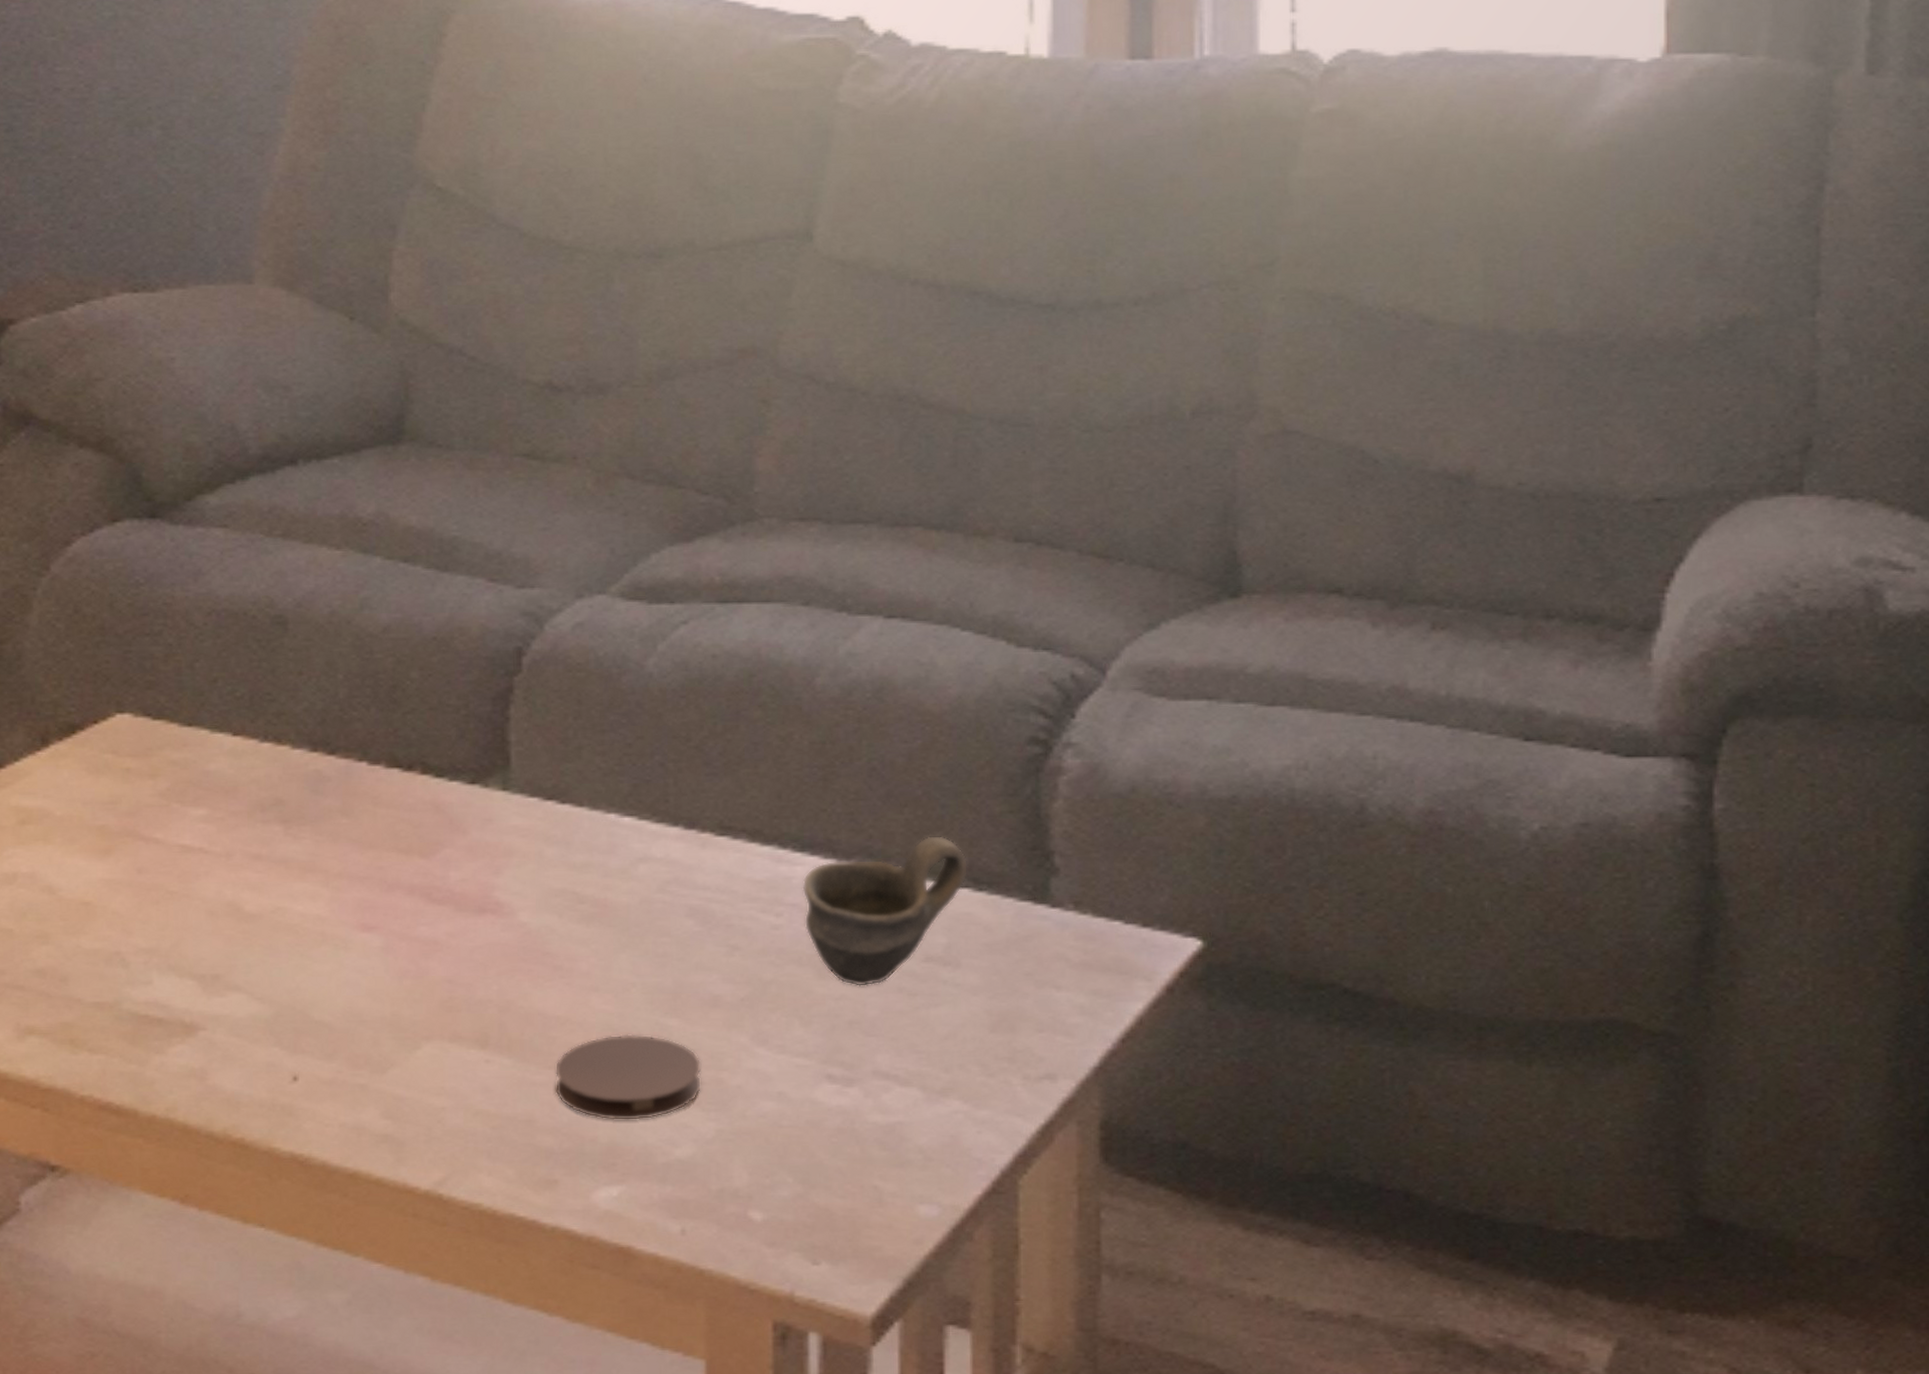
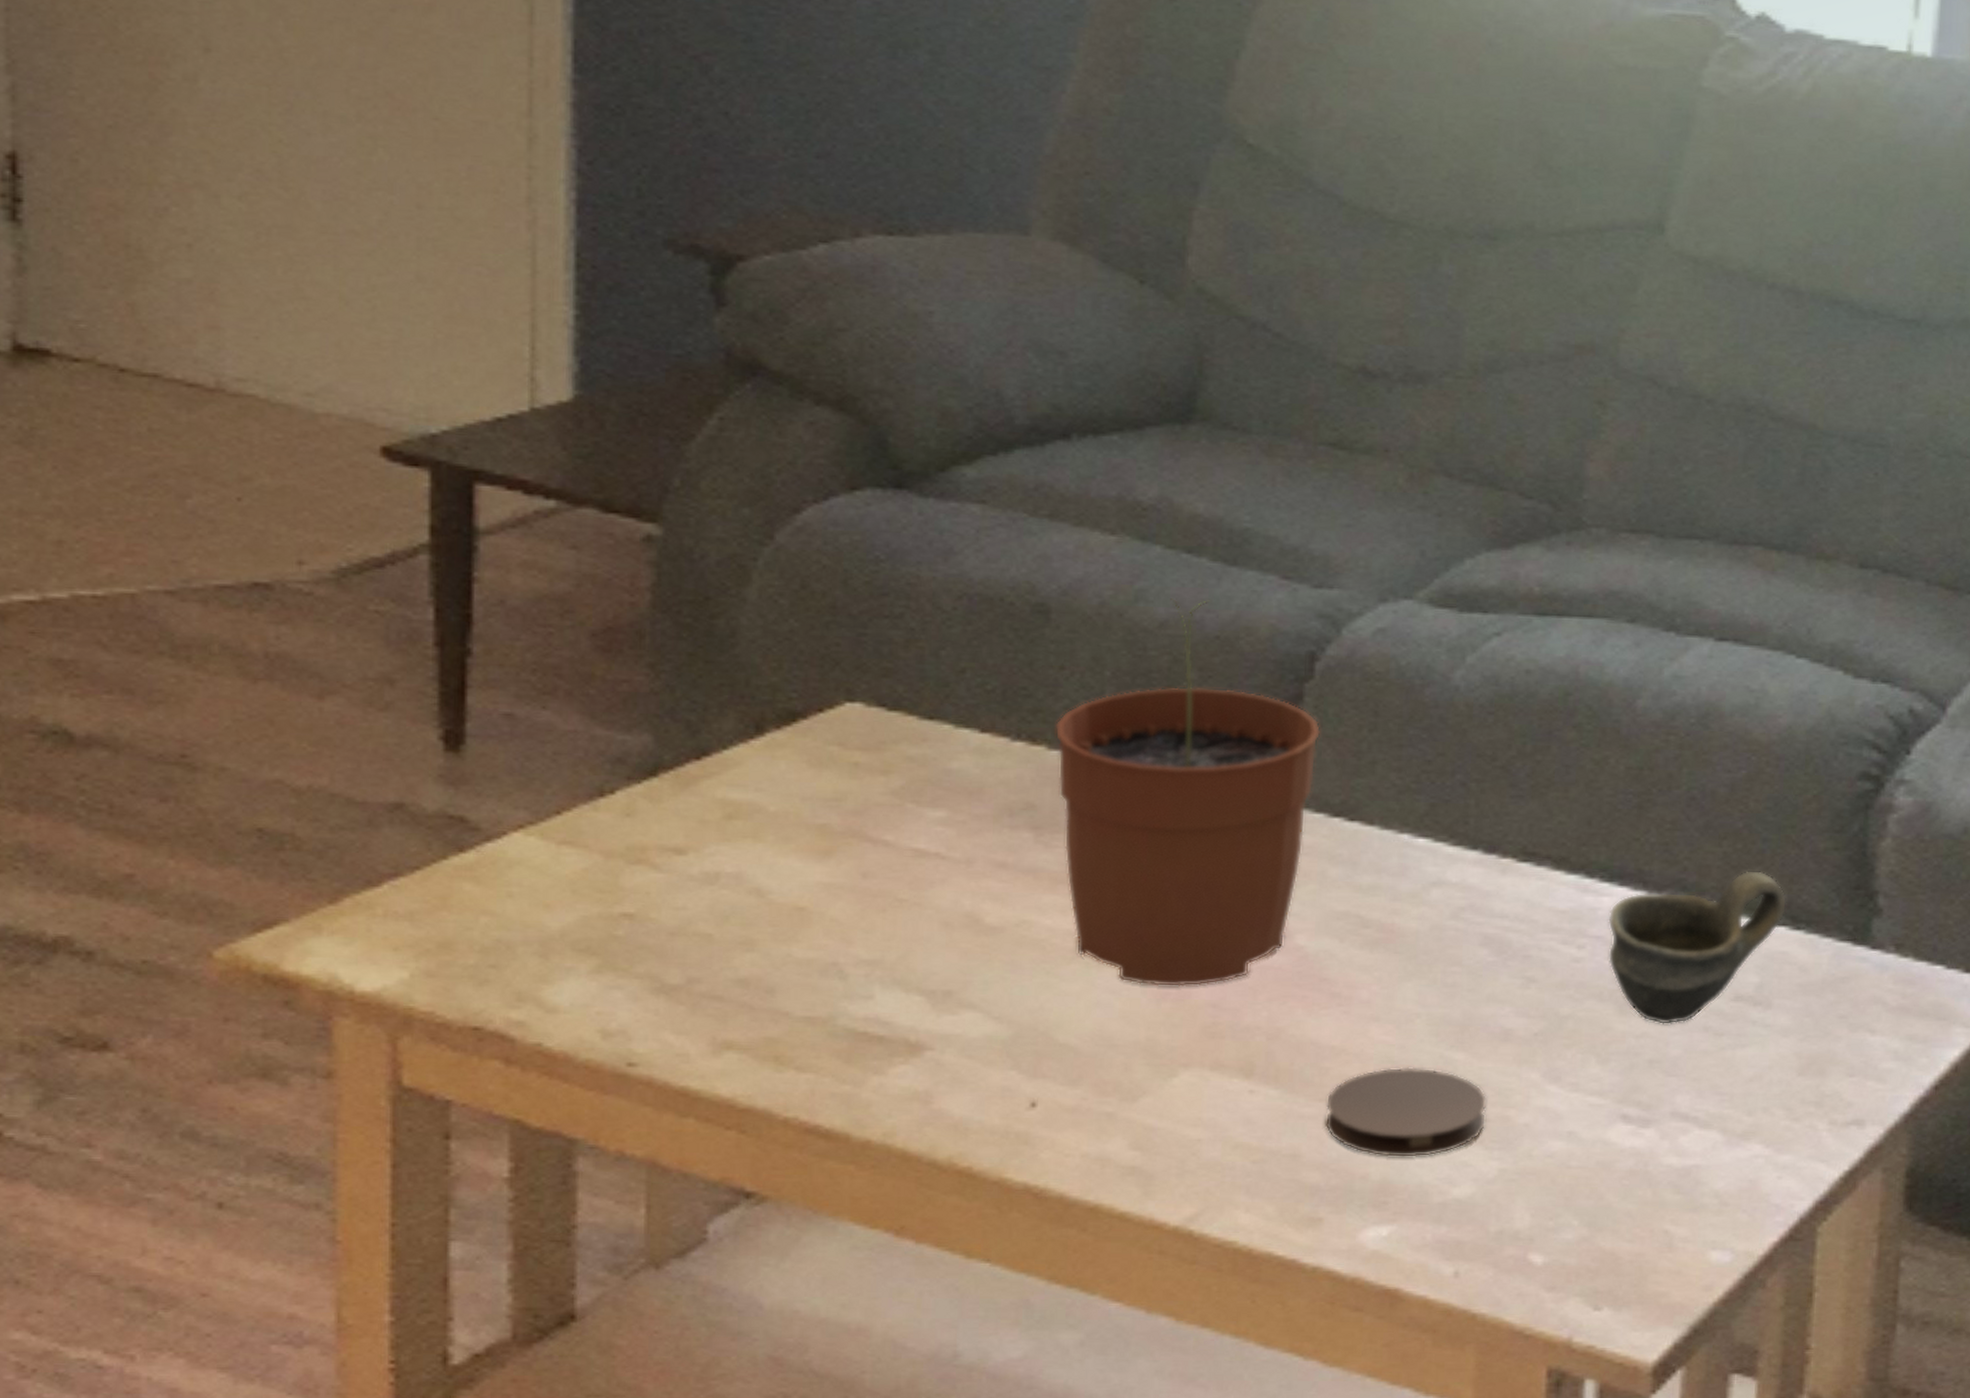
plant pot: none [297,604,531,965] -> present [1055,598,1321,987]

